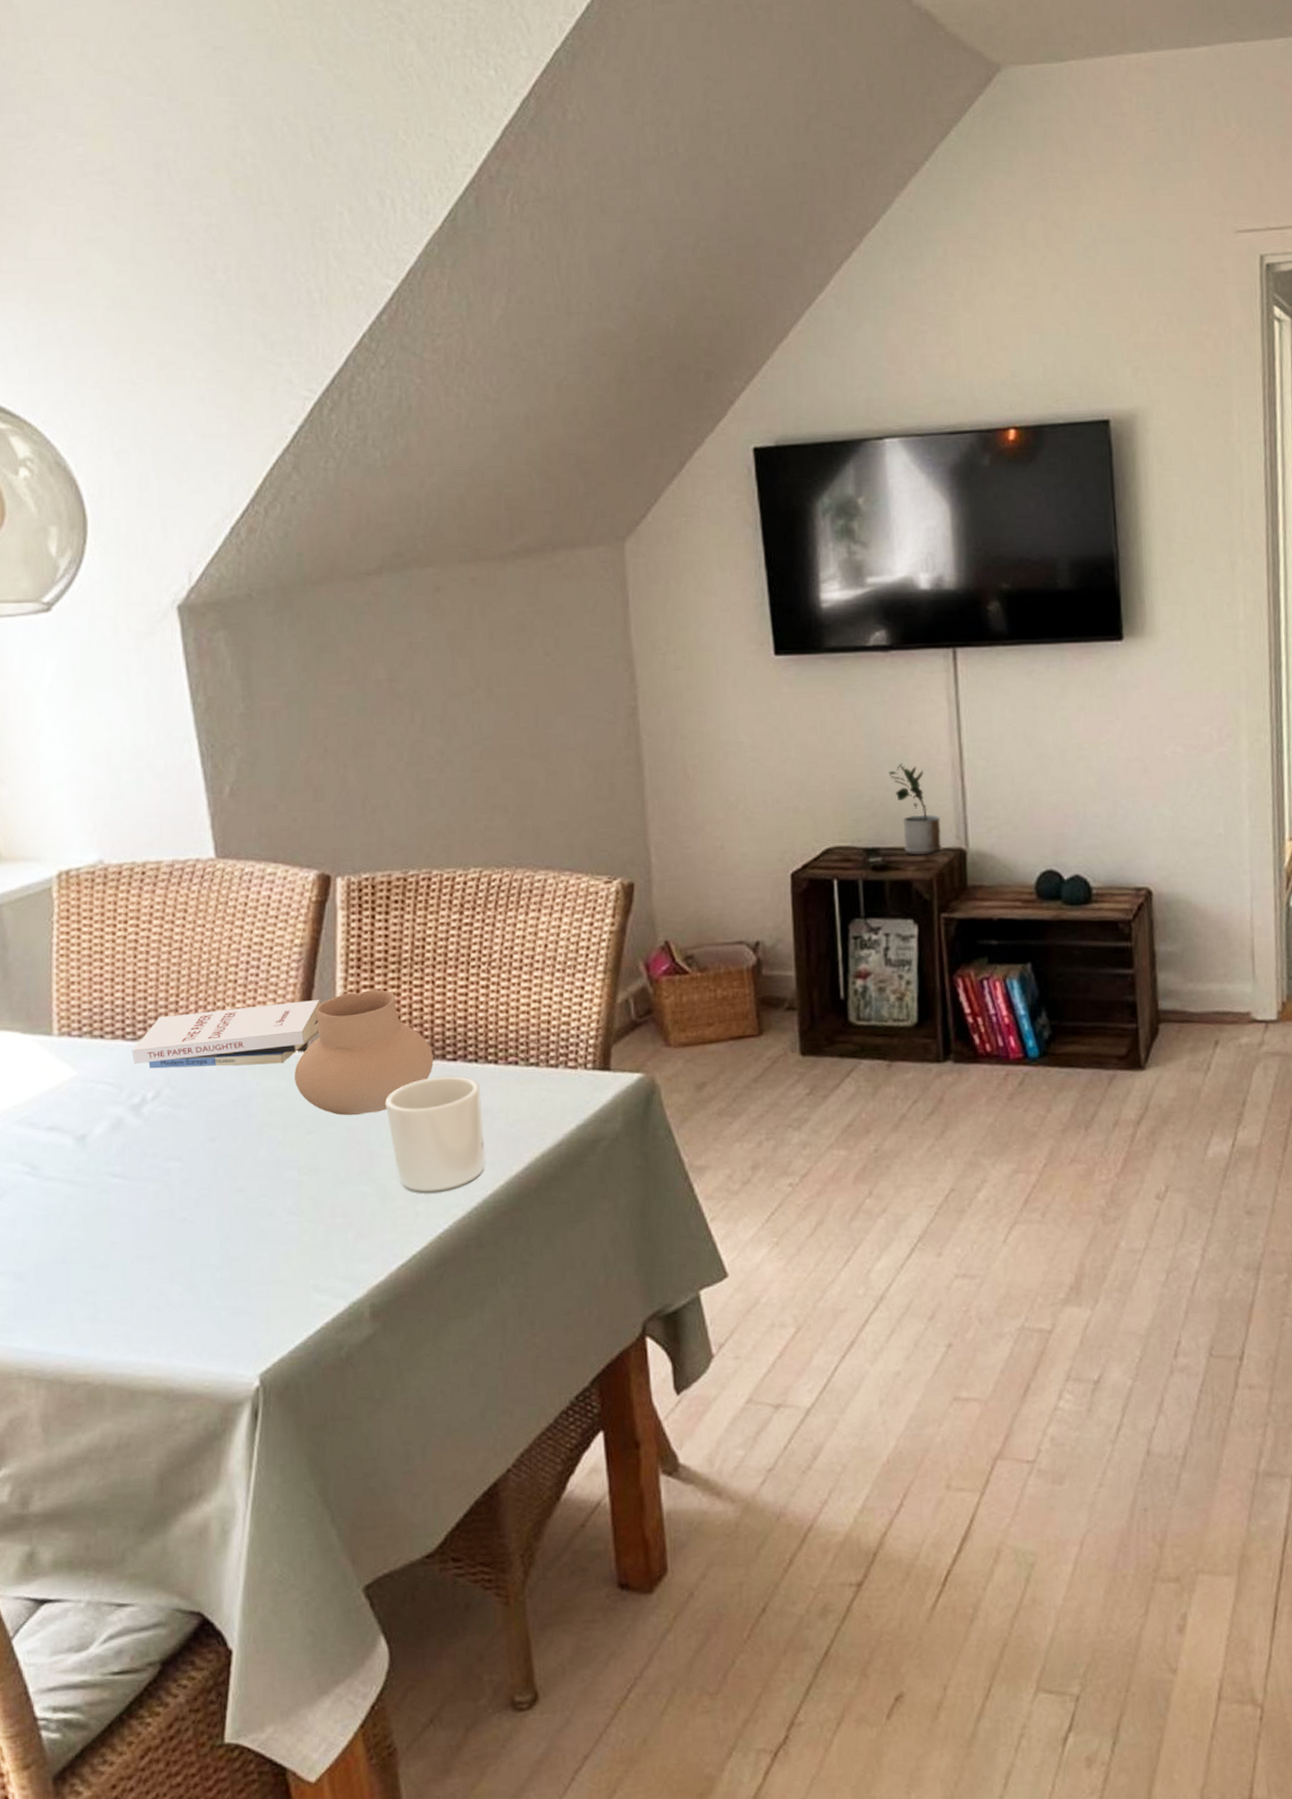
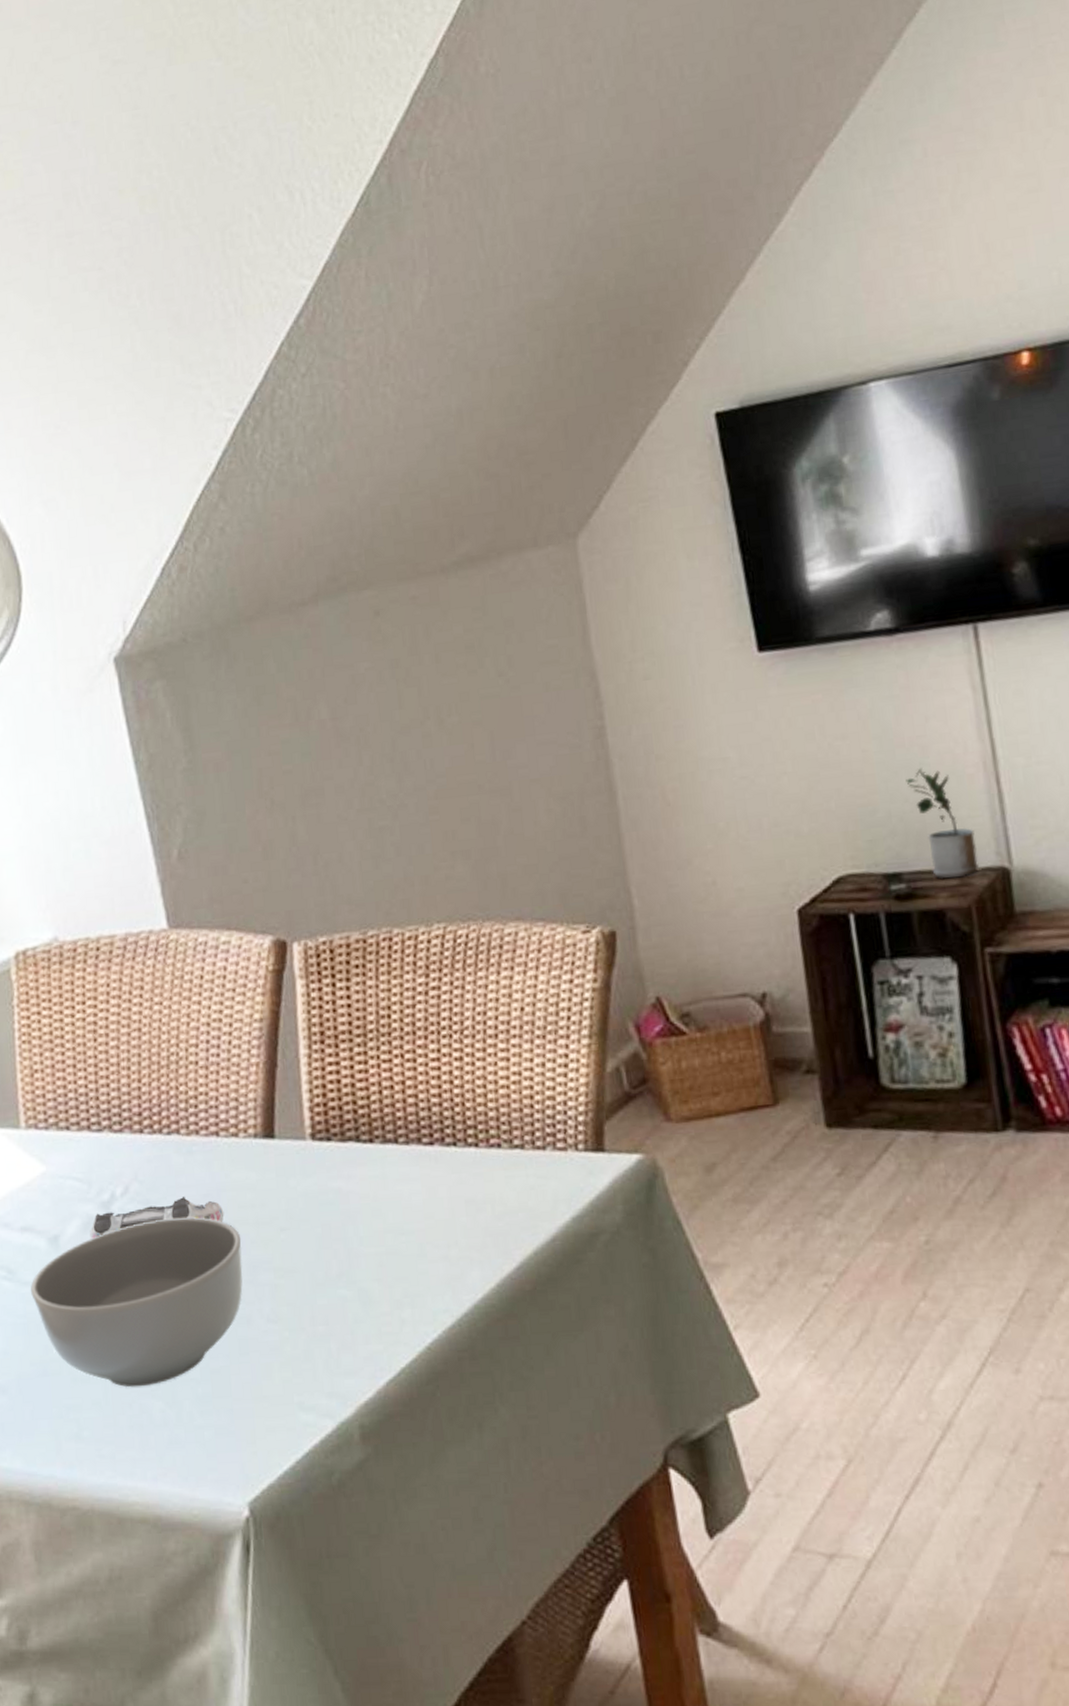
bowl: none [54,1120,268,1273] -> present [31,1217,243,1388]
game controller: none [118,1102,254,1139] -> present [89,1197,224,1240]
books: present [132,1000,321,1069] -> none [98,1080,286,1162]
vase: present [294,990,433,1116] -> none [263,1066,409,1210]
mug: present [386,1075,485,1193] -> none [360,1162,473,1297]

